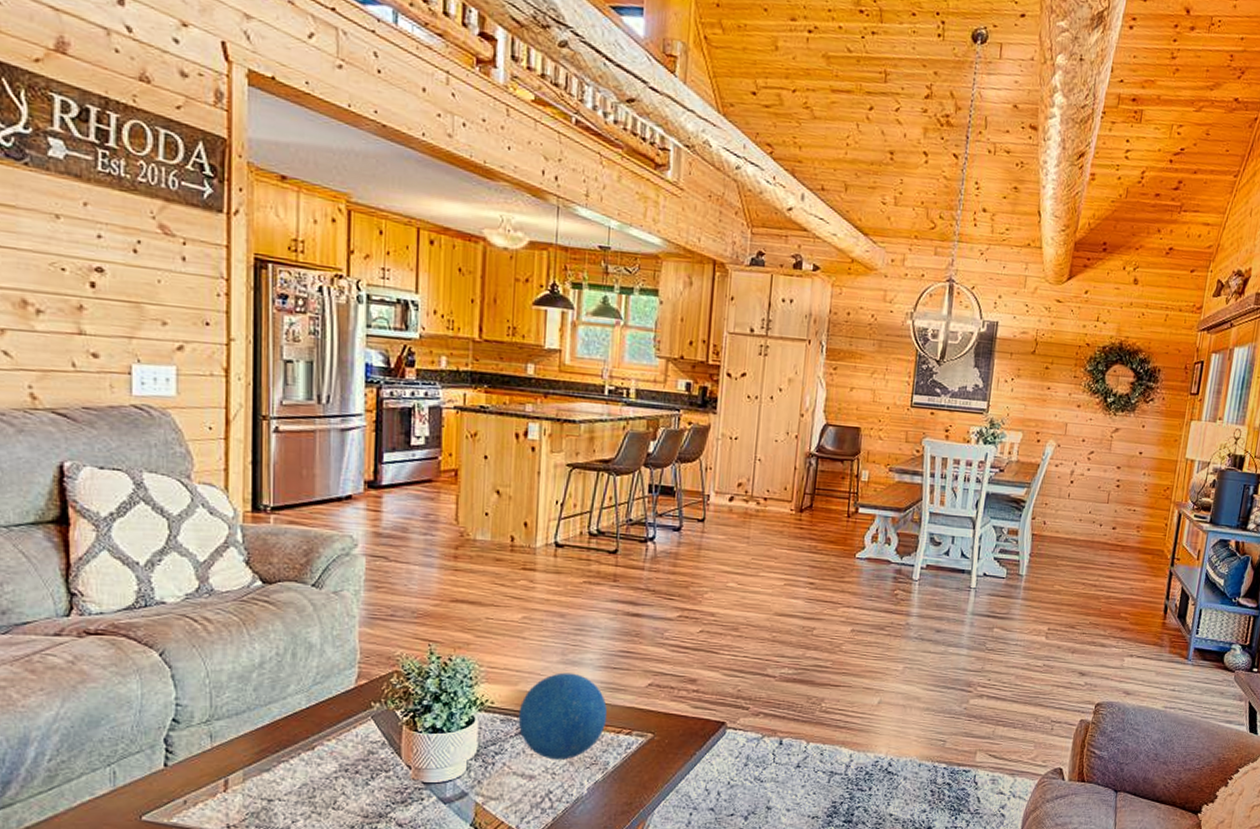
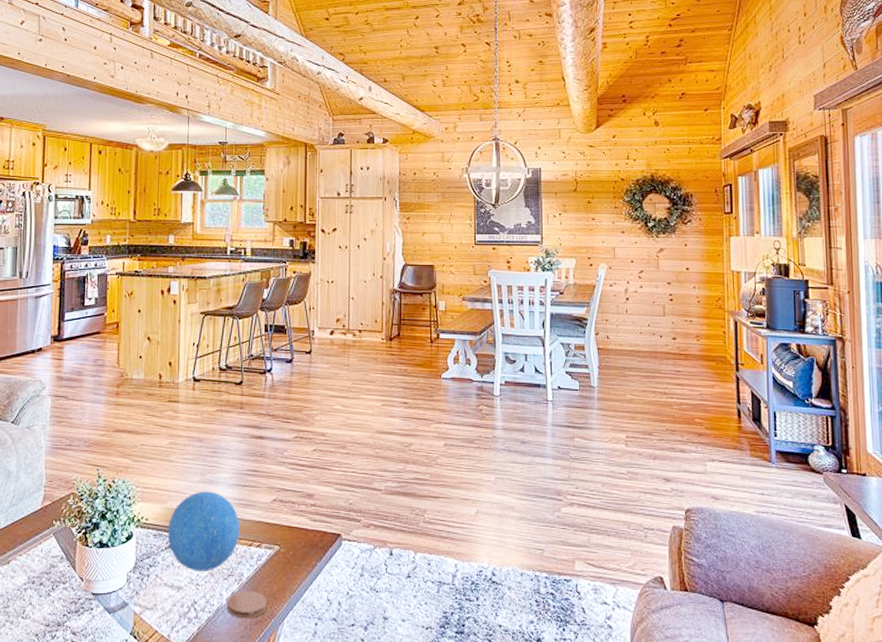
coaster: none [587,780,636,809] -> present [226,590,268,619]

